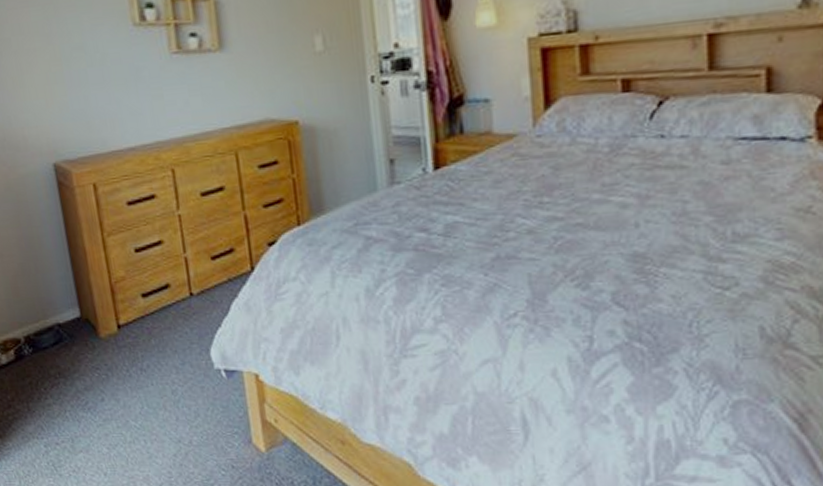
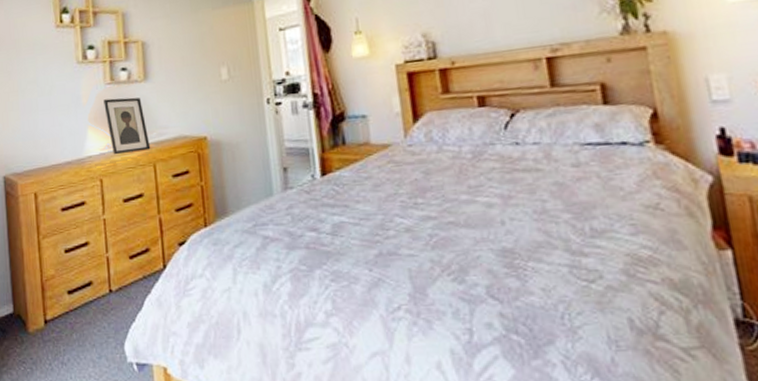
picture frame: none [170,70,231,141] -> present [103,97,151,155]

